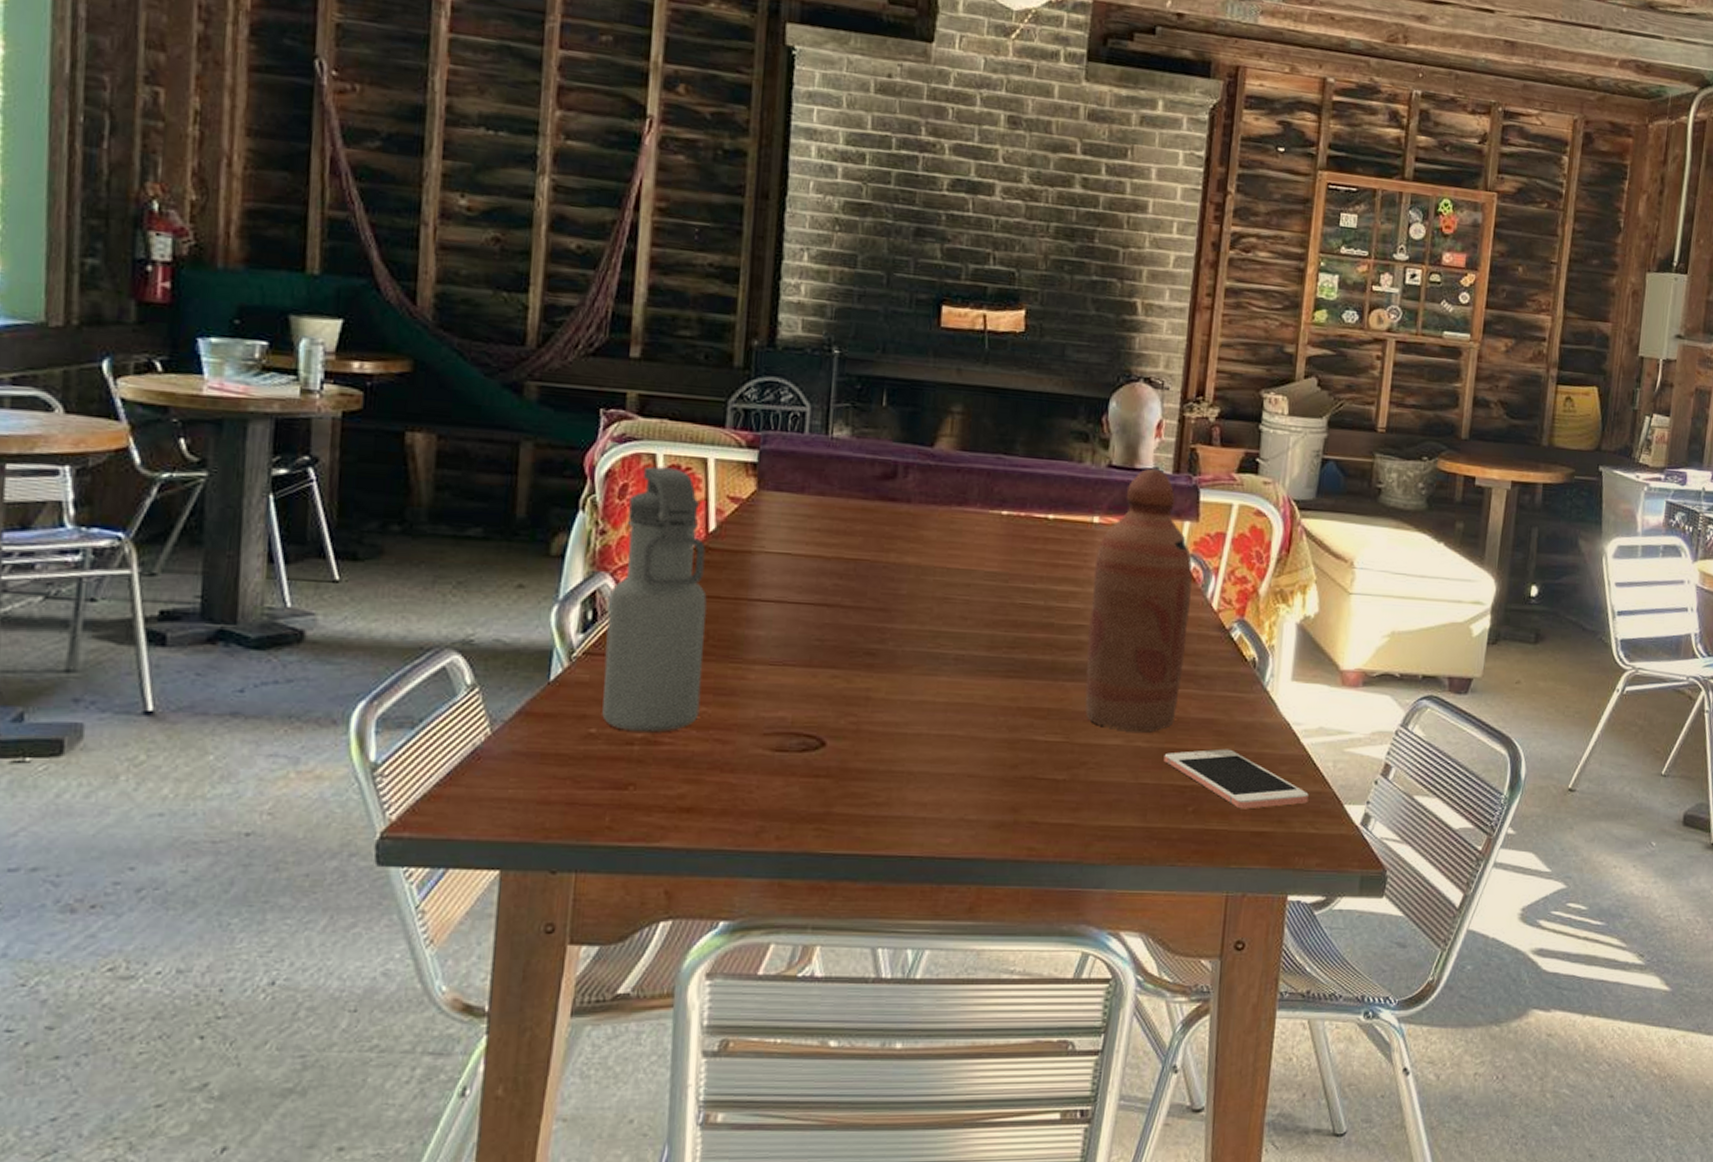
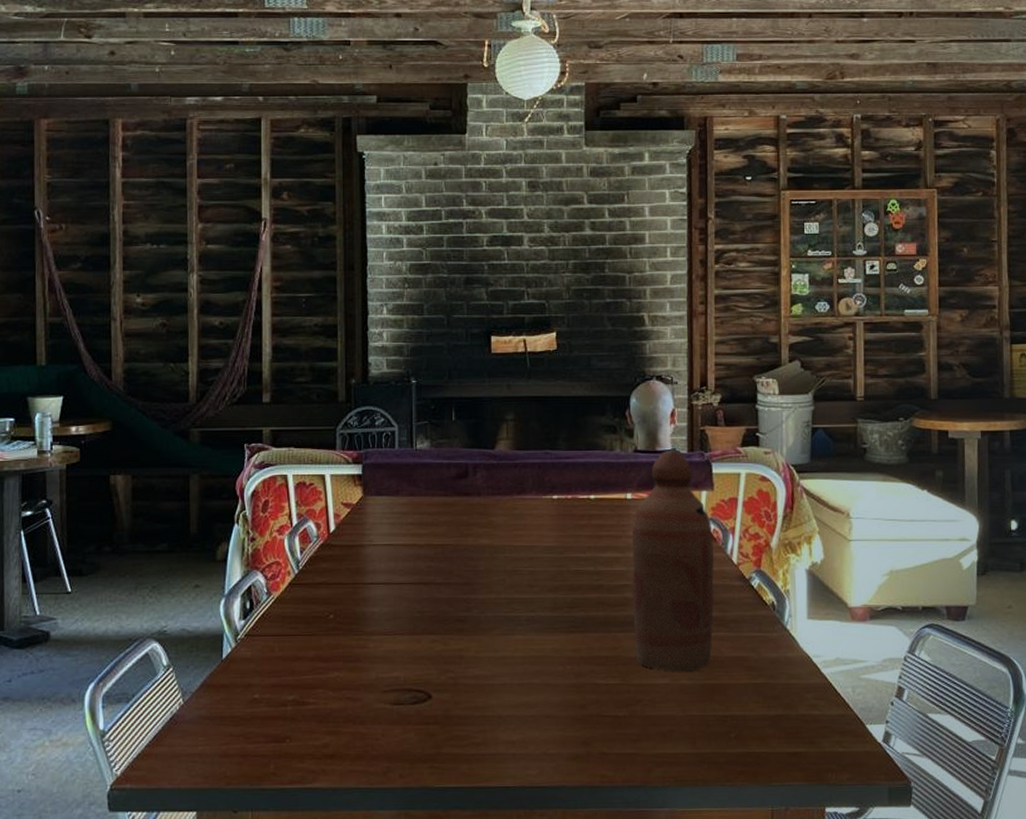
water bottle: present [602,466,707,733] -> none [261,485,334,695]
cell phone: present [1163,749,1309,809] -> none [705,681,834,733]

